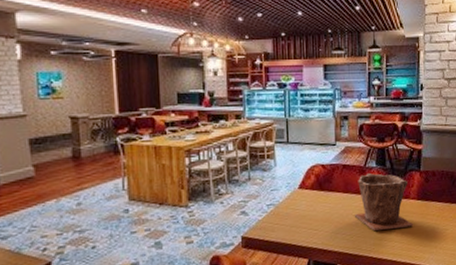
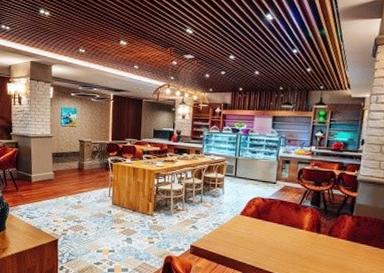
plant pot: present [355,172,414,231] -> none [287,210,341,262]

